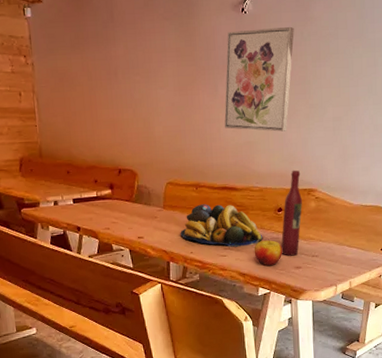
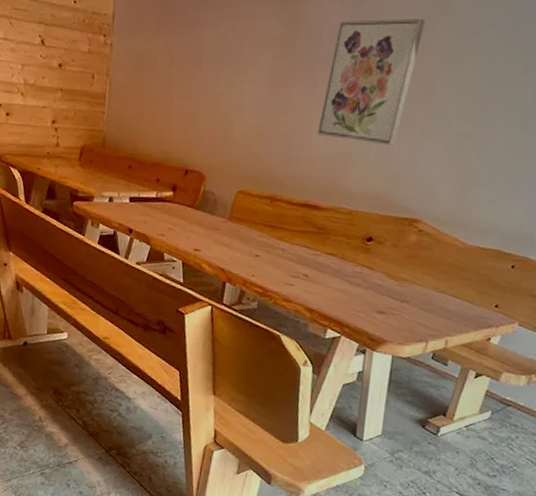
fruit bowl: present [180,204,263,247] -> none [243,220,343,278]
apple: present [254,240,283,266] -> none [328,273,366,306]
wine bottle: present [281,170,302,256] -> none [363,193,404,298]

